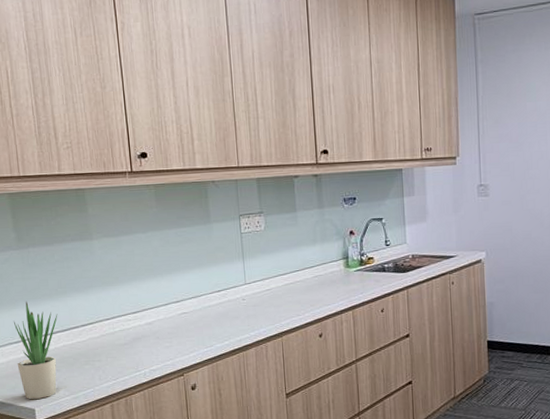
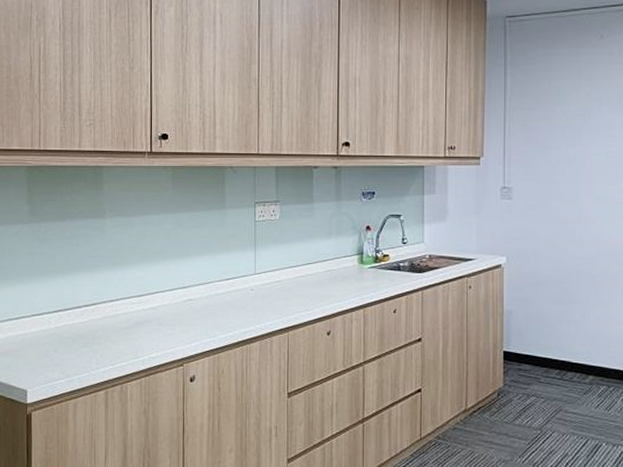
potted plant: present [13,301,58,399] -> none [15,276,62,380]

